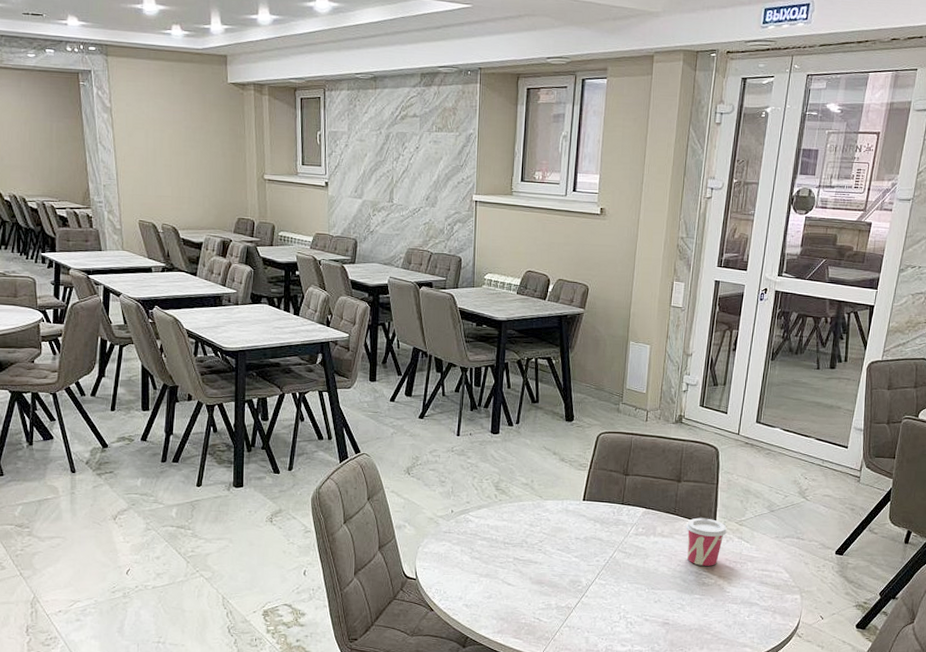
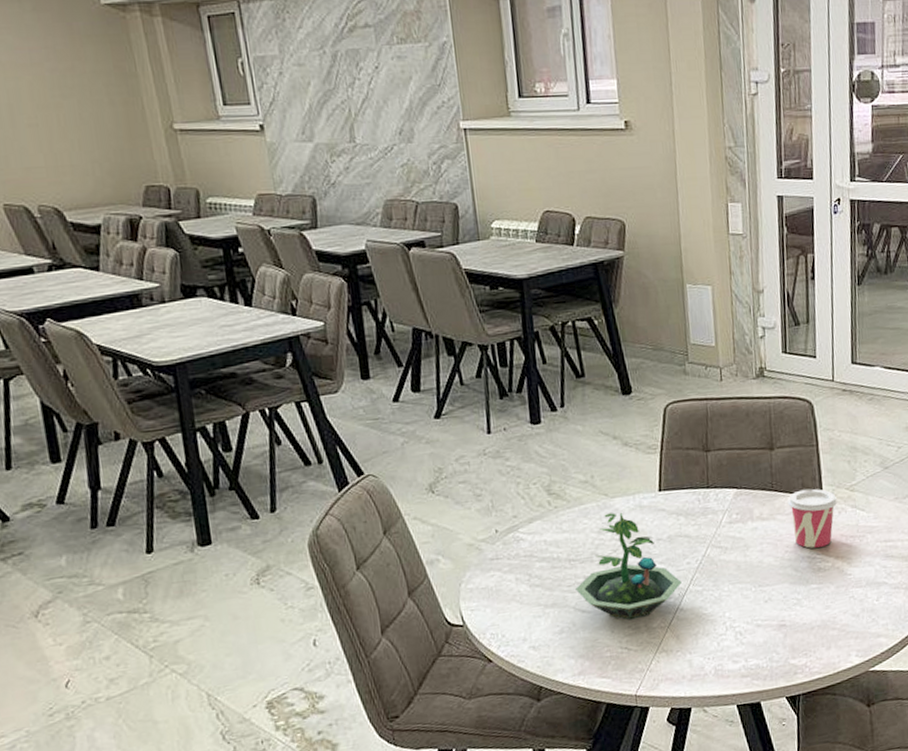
terrarium: none [506,511,590,598] -> present [575,513,682,620]

